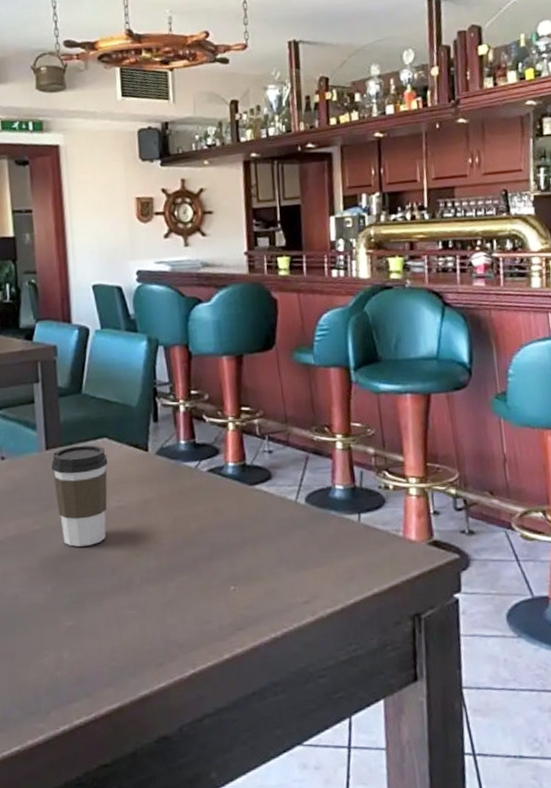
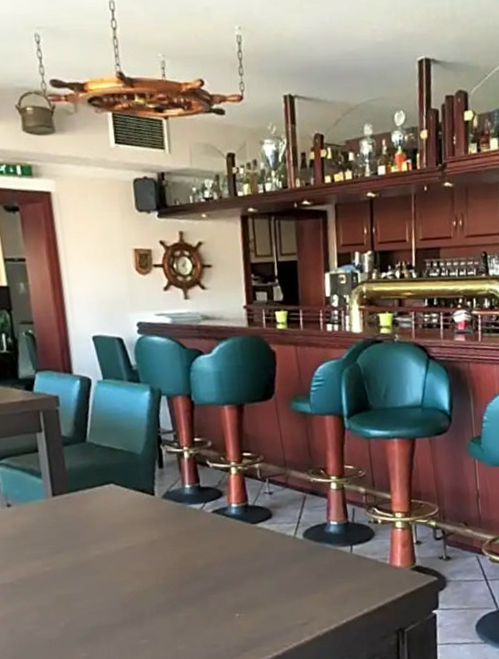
coffee cup: present [51,444,108,547] -> none [58,490,117,586]

